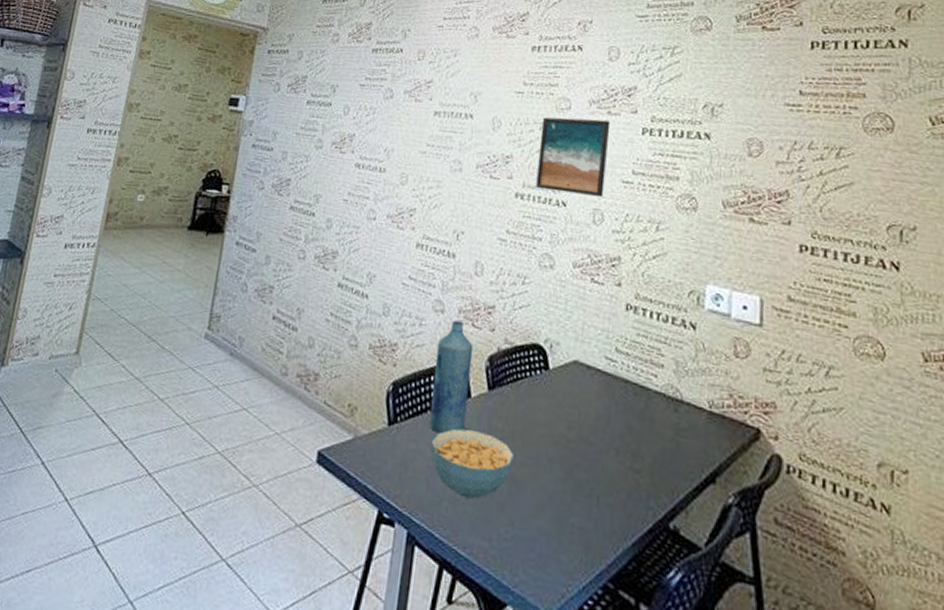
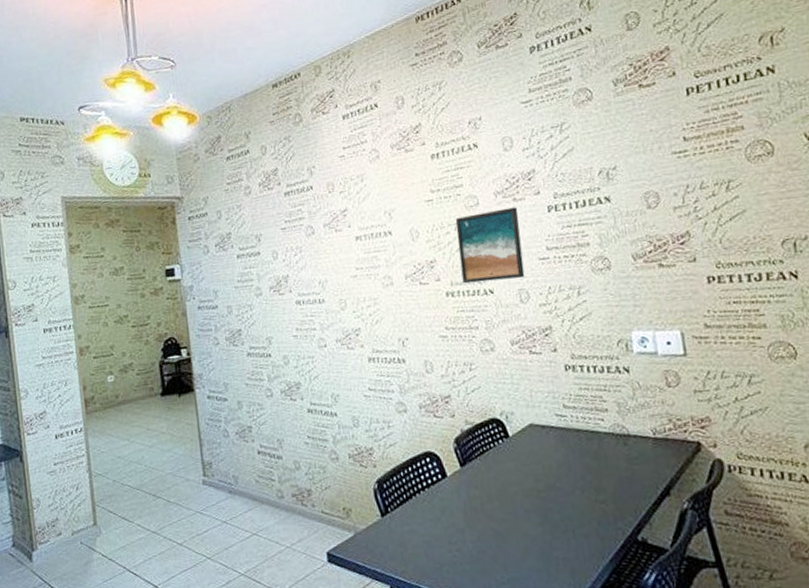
bottle: present [429,320,474,434] -> none [407,415,448,513]
cereal bowl: present [430,428,514,499] -> none [421,502,496,559]

